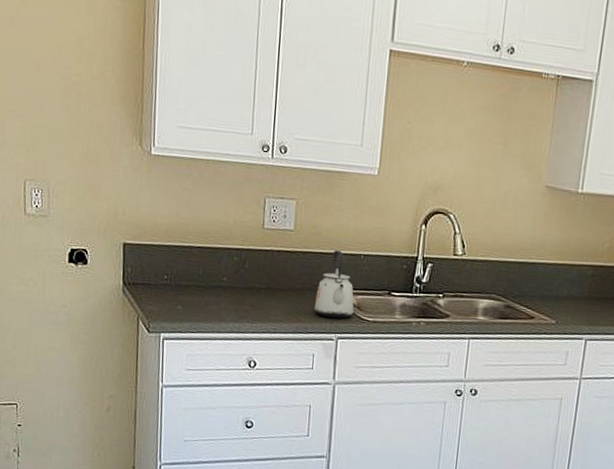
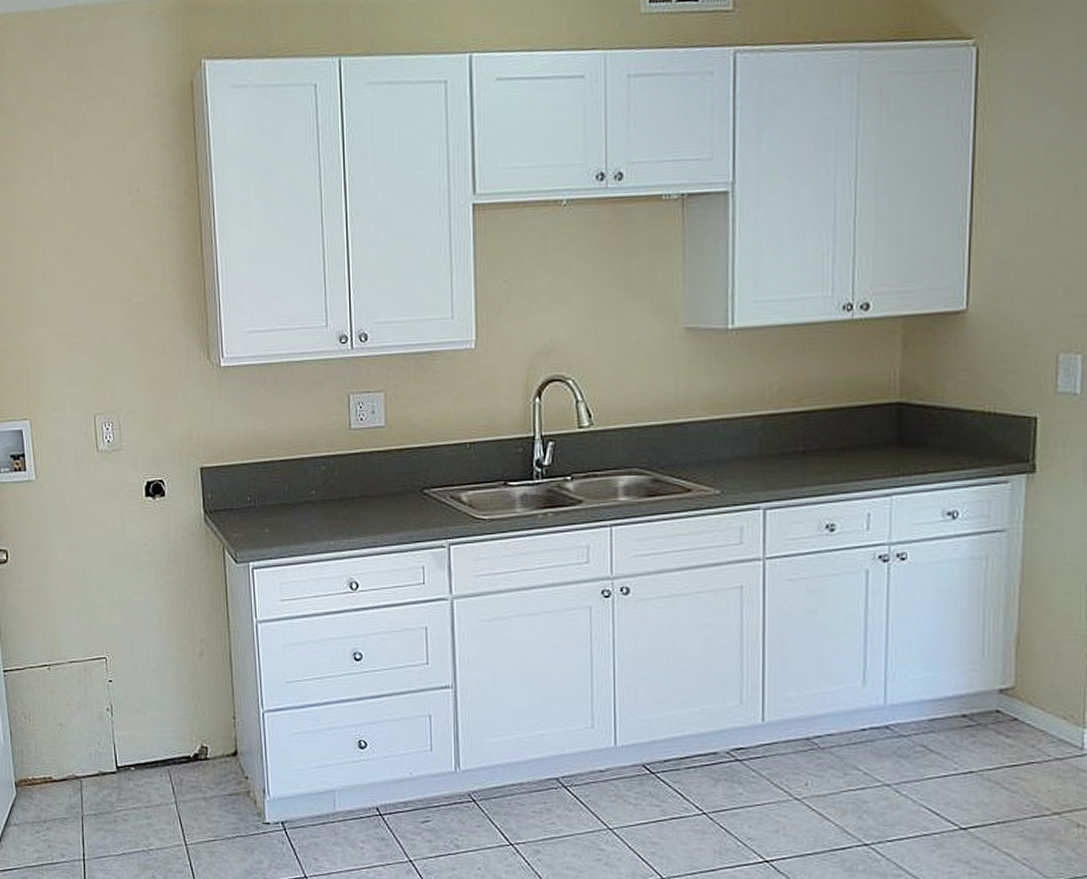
kettle: present [314,250,354,319] -> none [418,441,465,522]

